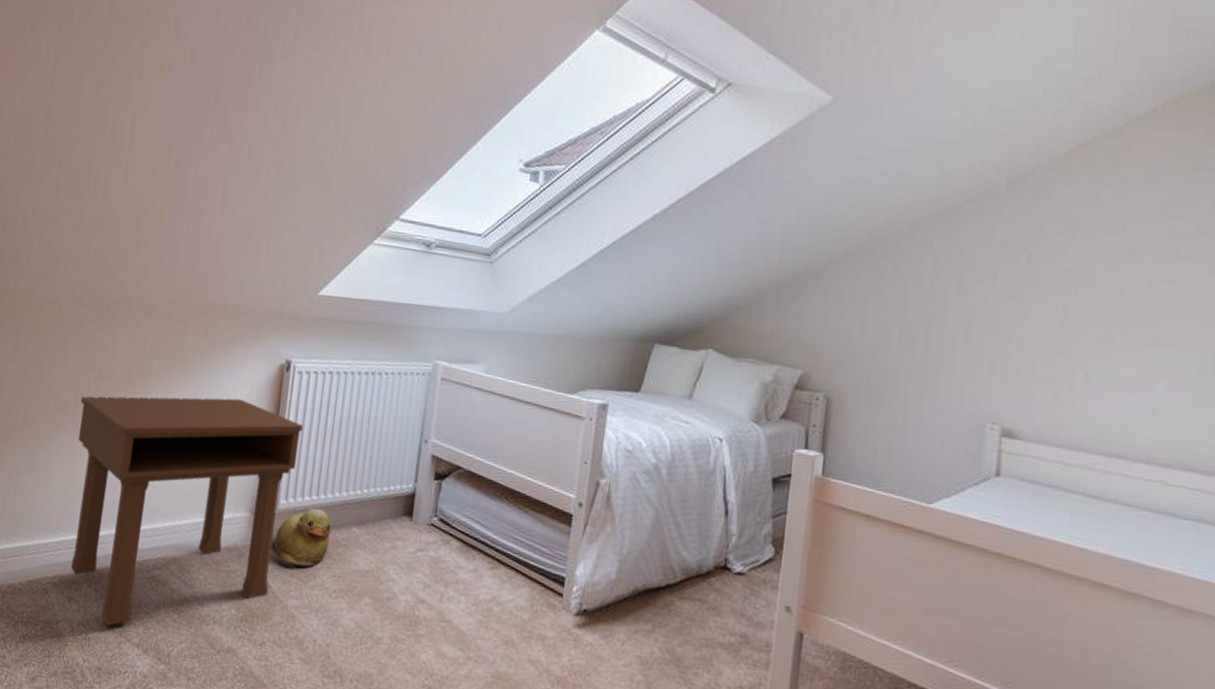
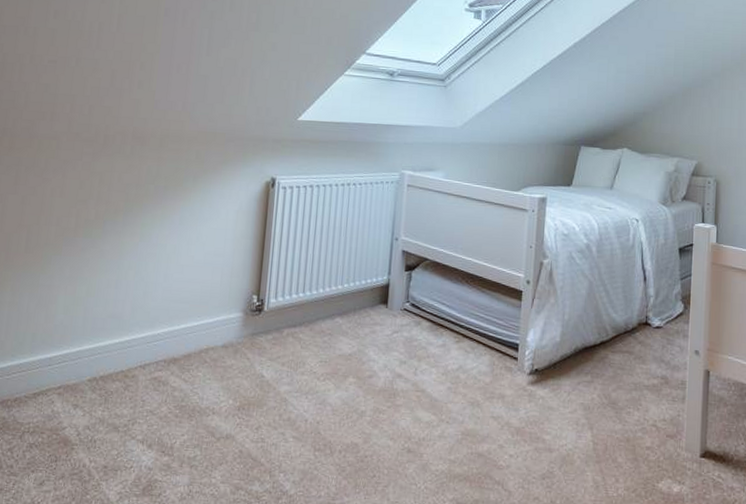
nightstand: present [71,396,303,626] -> none [76,214,288,427]
rubber duck: present [274,507,332,568] -> none [266,303,318,357]

